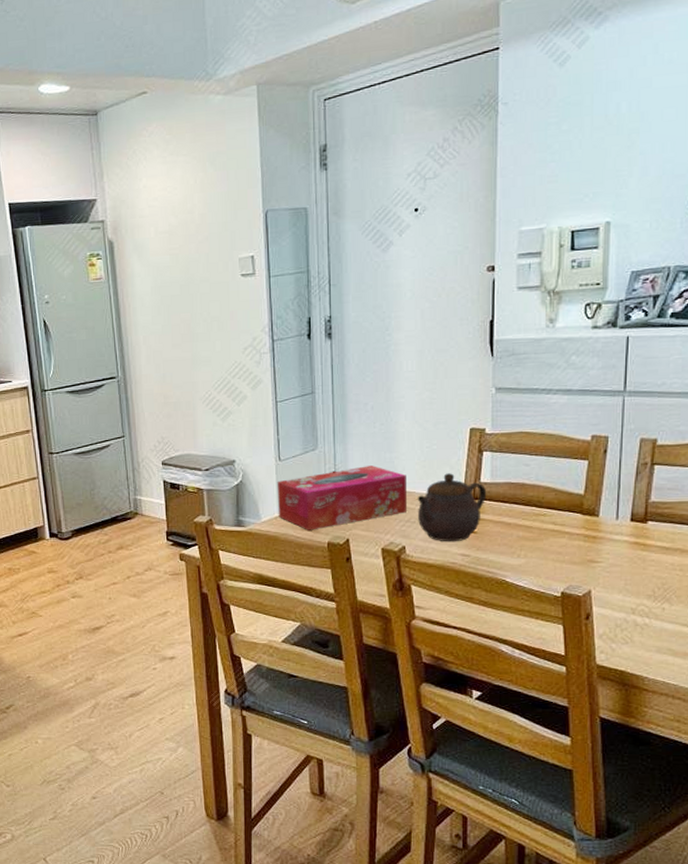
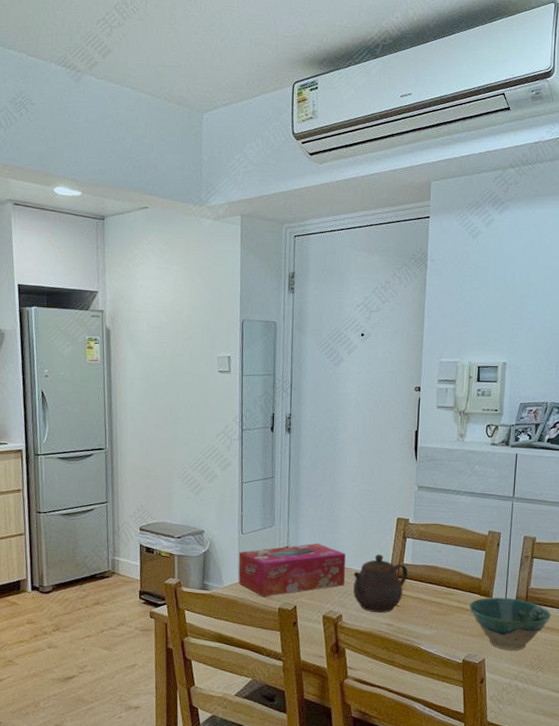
bowl: none [568,515,681,579] -> present [469,597,551,650]

